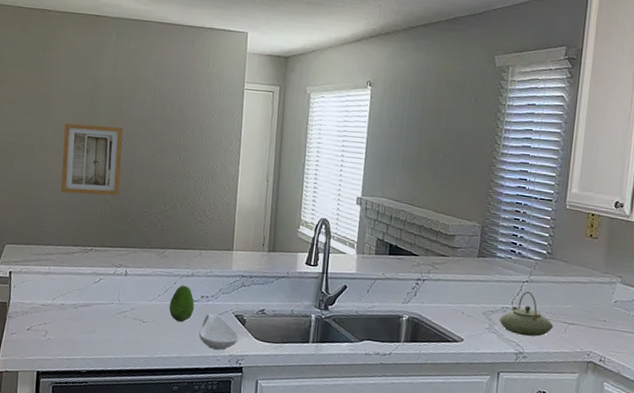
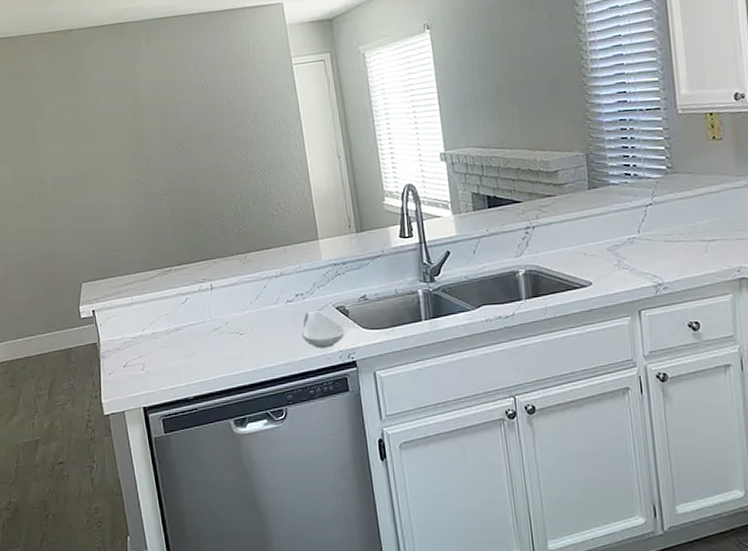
wall art: present [61,123,123,196] -> none [113,135,186,218]
fruit: present [168,285,195,322] -> none [263,287,292,326]
teapot: present [499,291,554,337] -> none [628,214,692,265]

